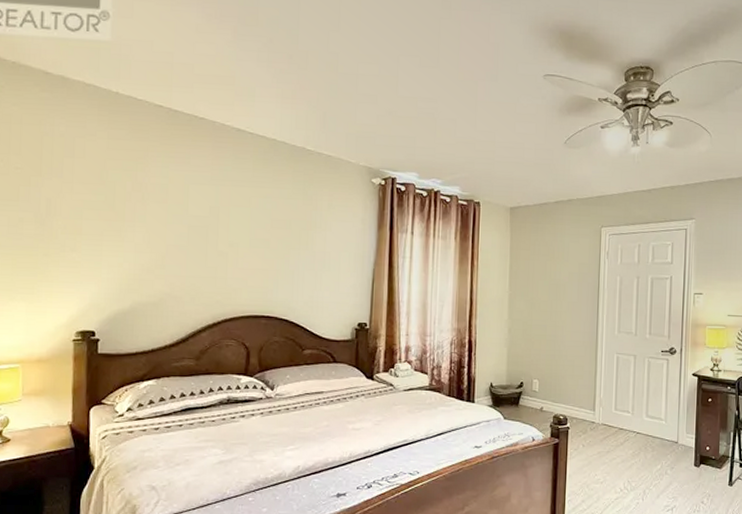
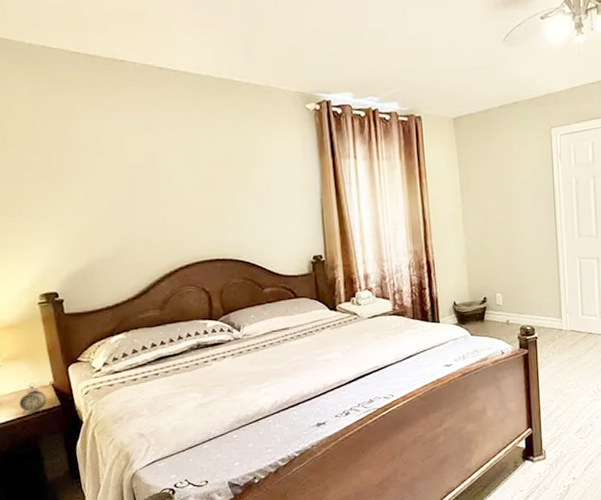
alarm clock: none [31,421,62,454] -> present [19,383,48,415]

